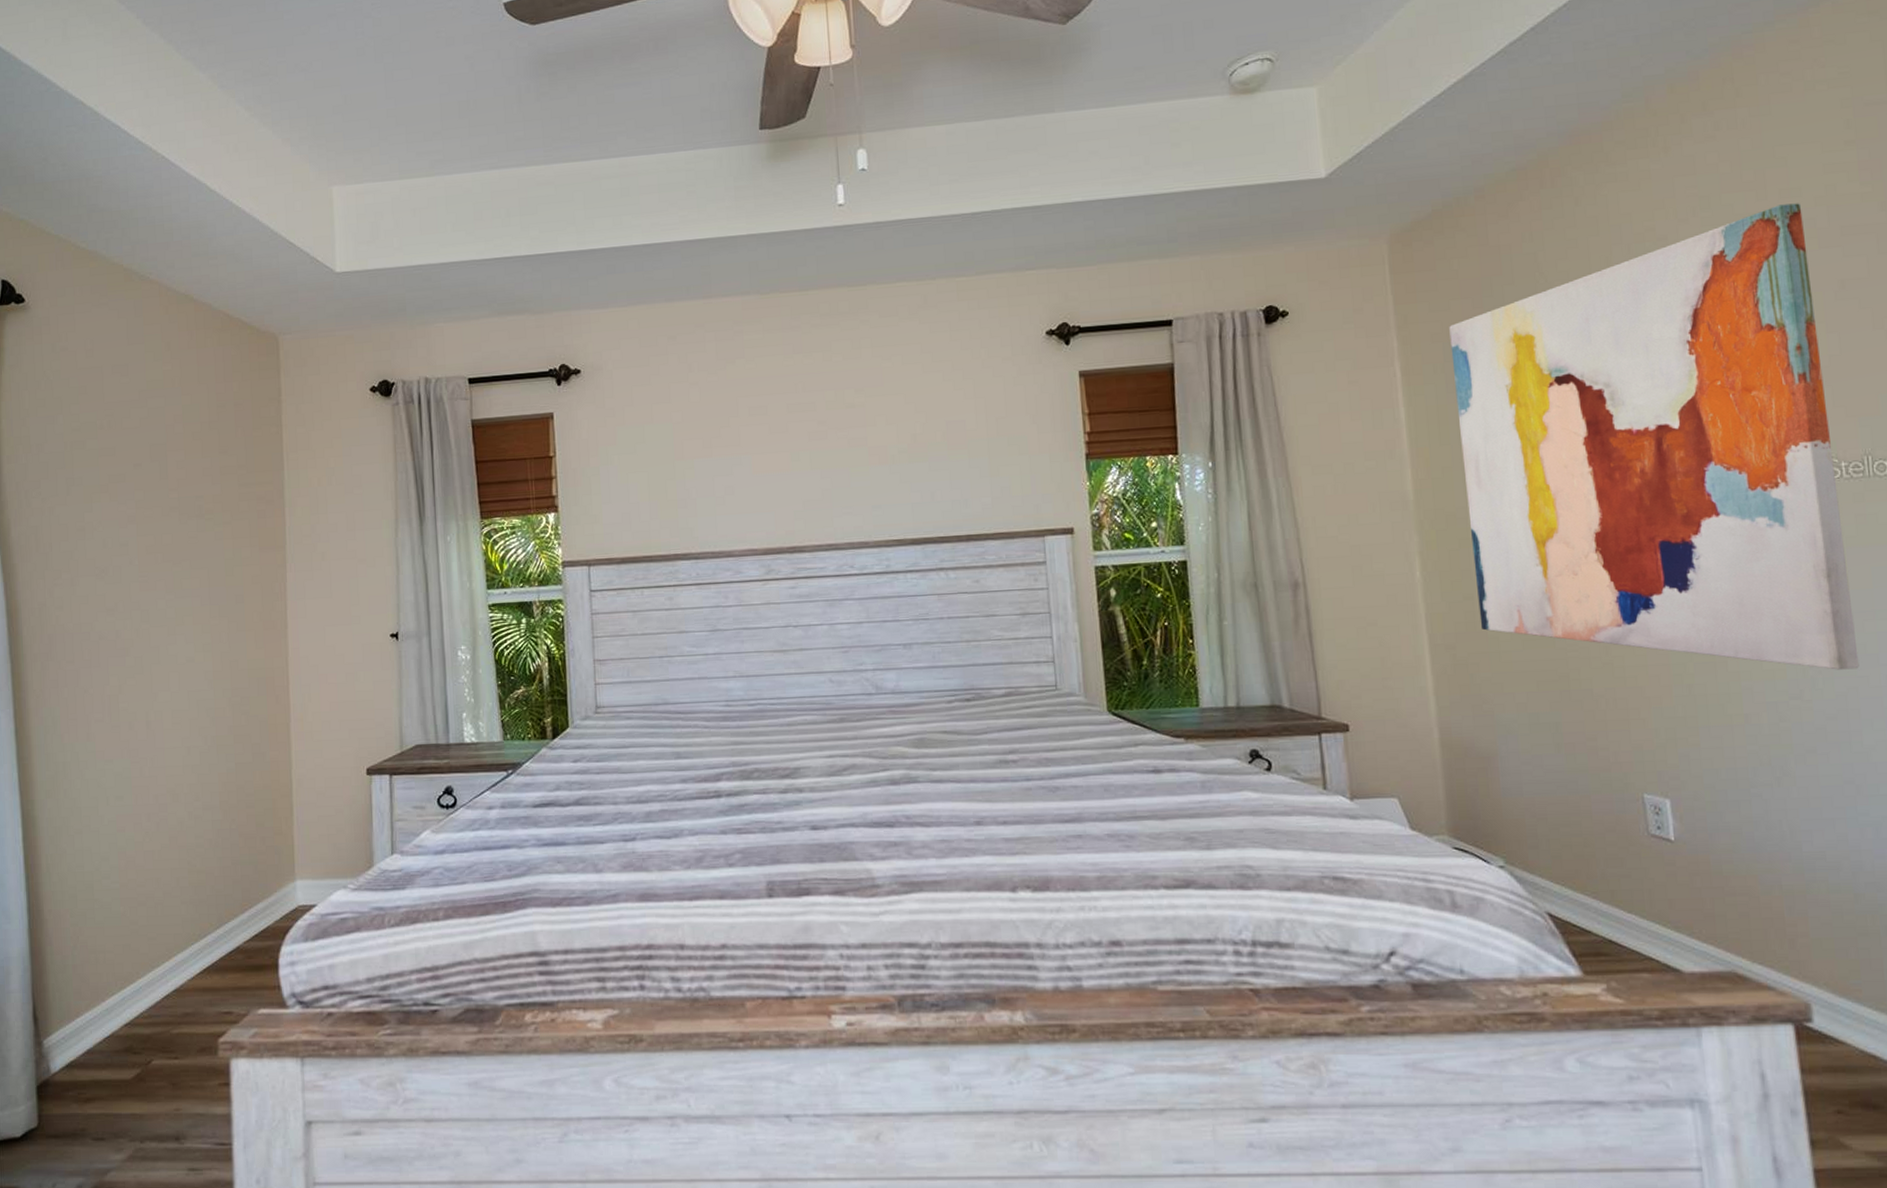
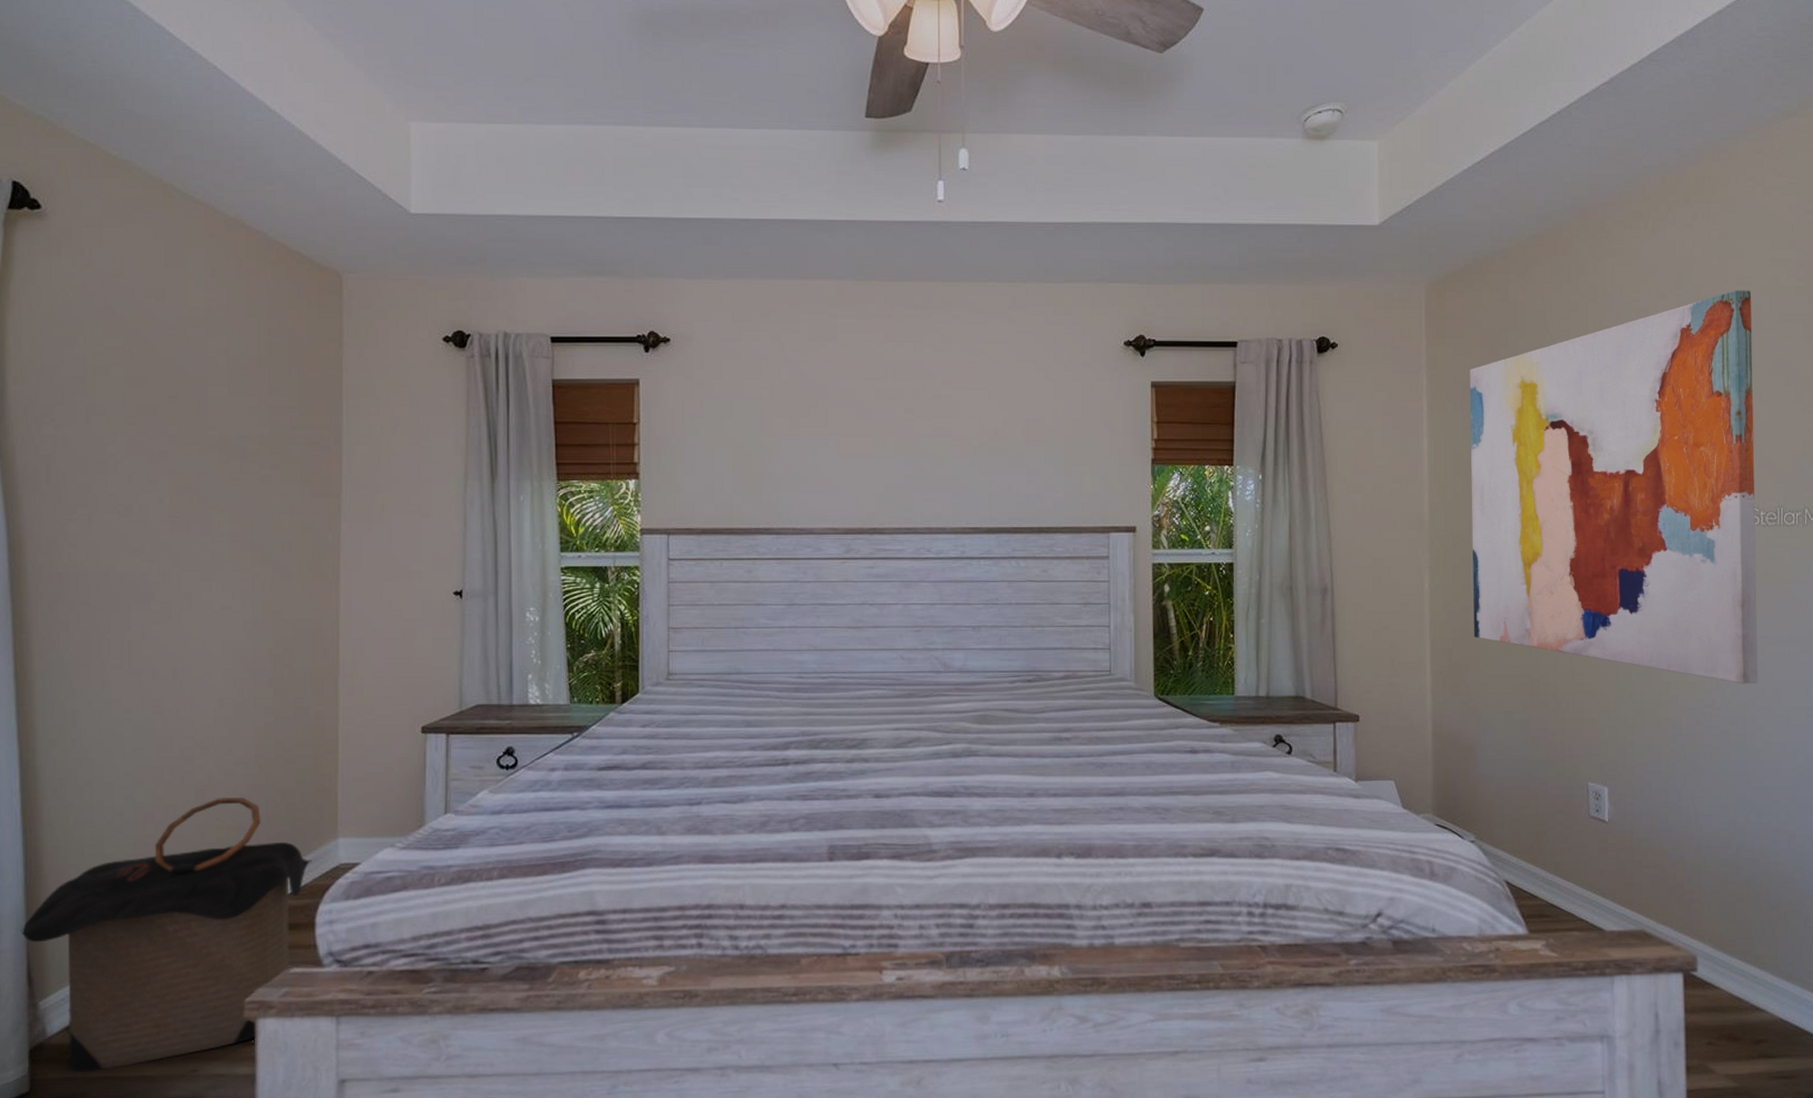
laundry hamper: none [26,841,273,1108] -> present [21,797,312,1072]

